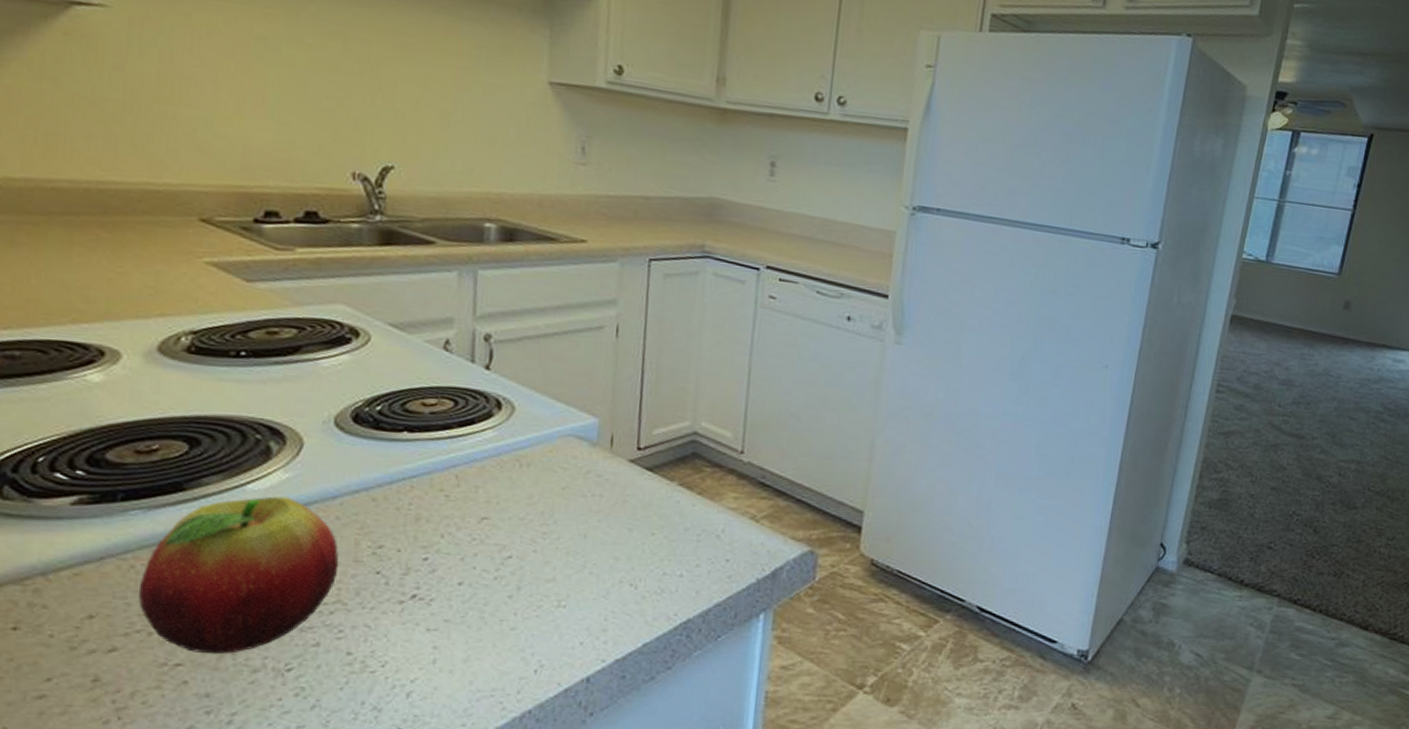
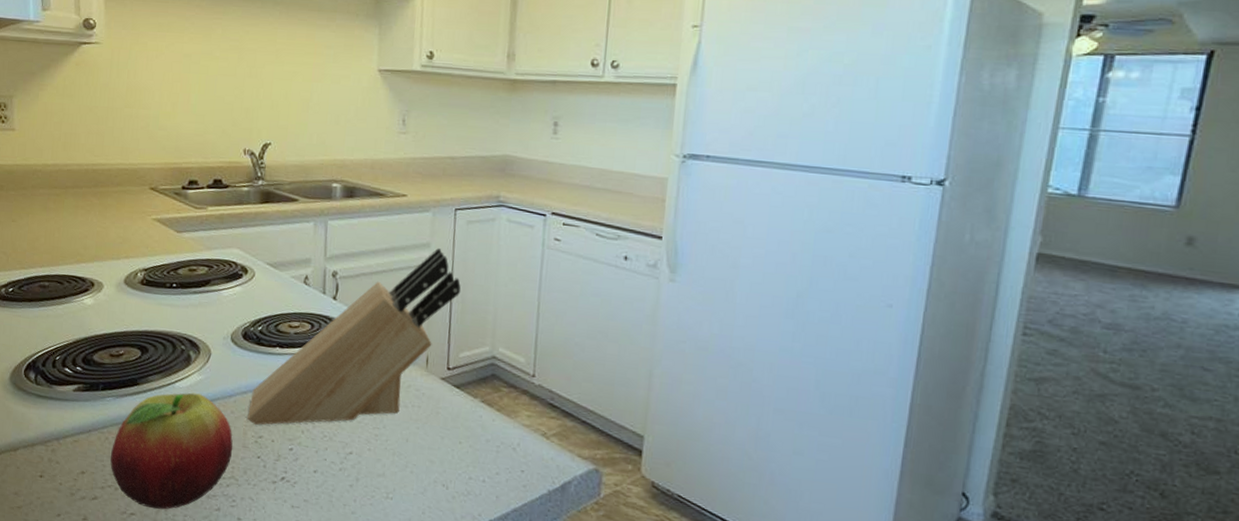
knife block: none [361,305,655,532] -> present [247,247,461,425]

